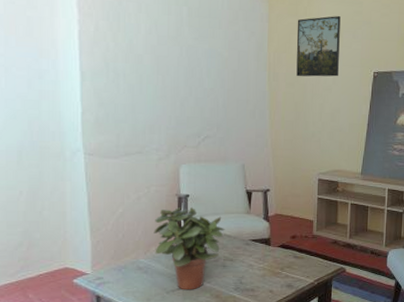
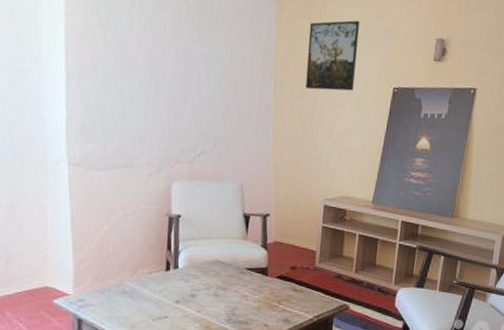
potted plant: present [154,206,225,290] -> none [141,228,219,319]

